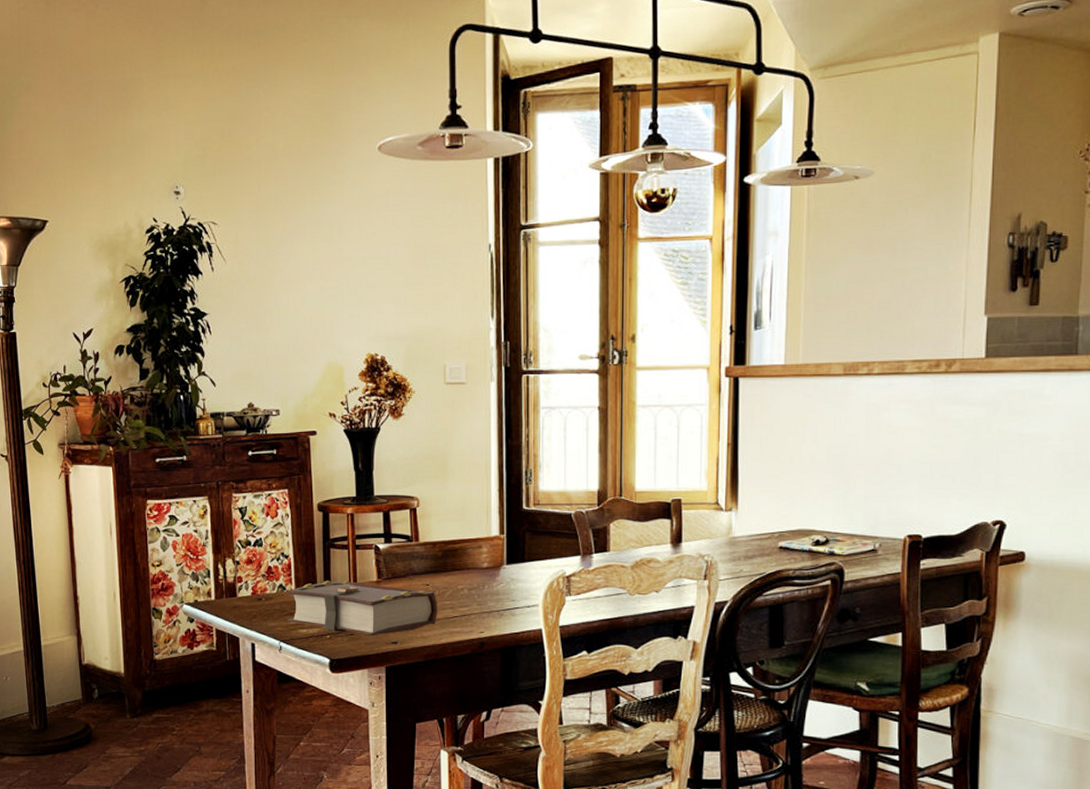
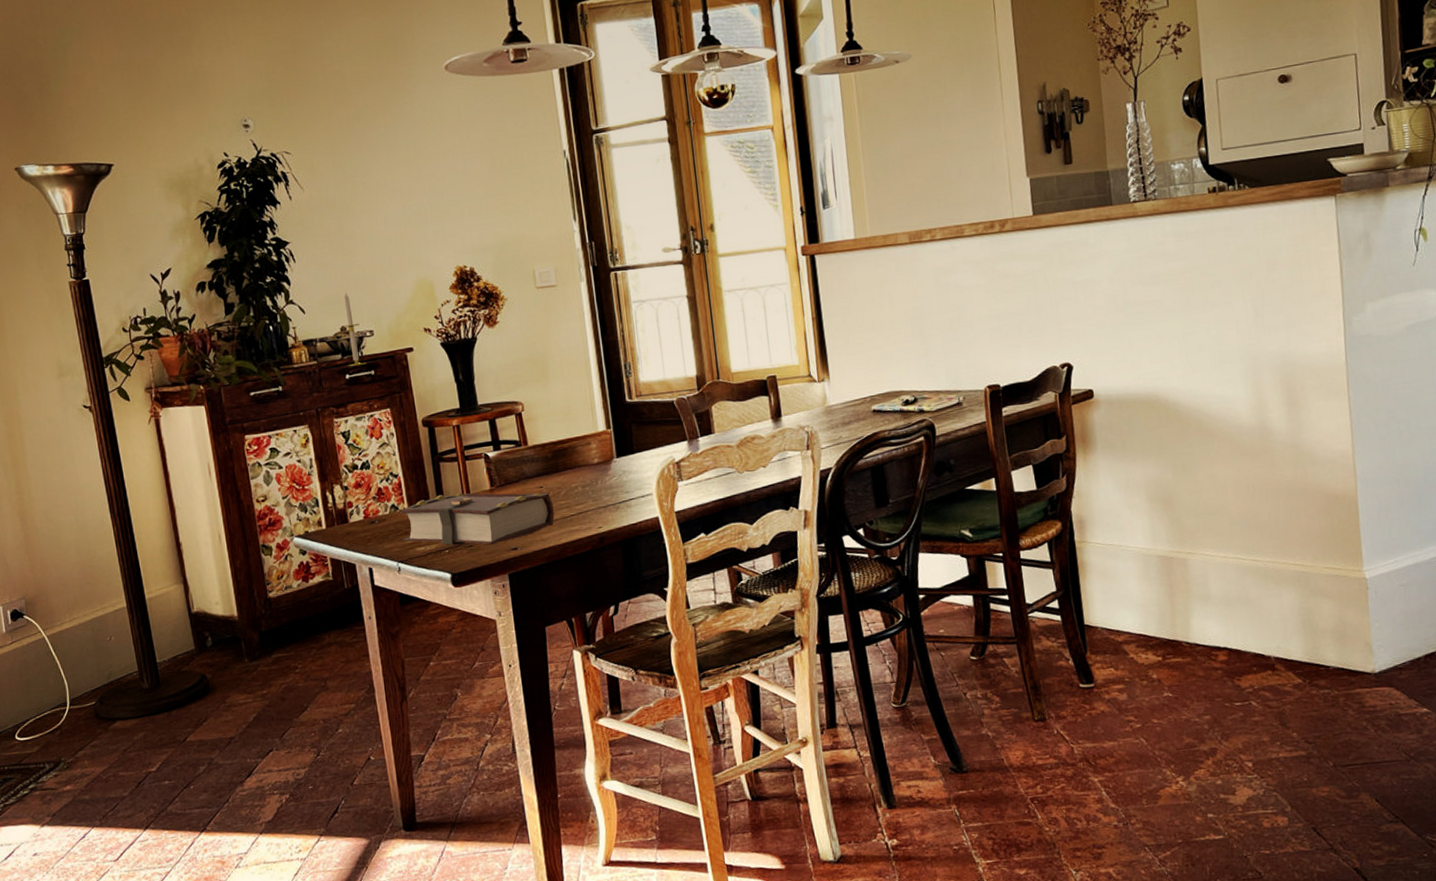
candle: none [250,369,270,444] -> present [342,292,367,367]

